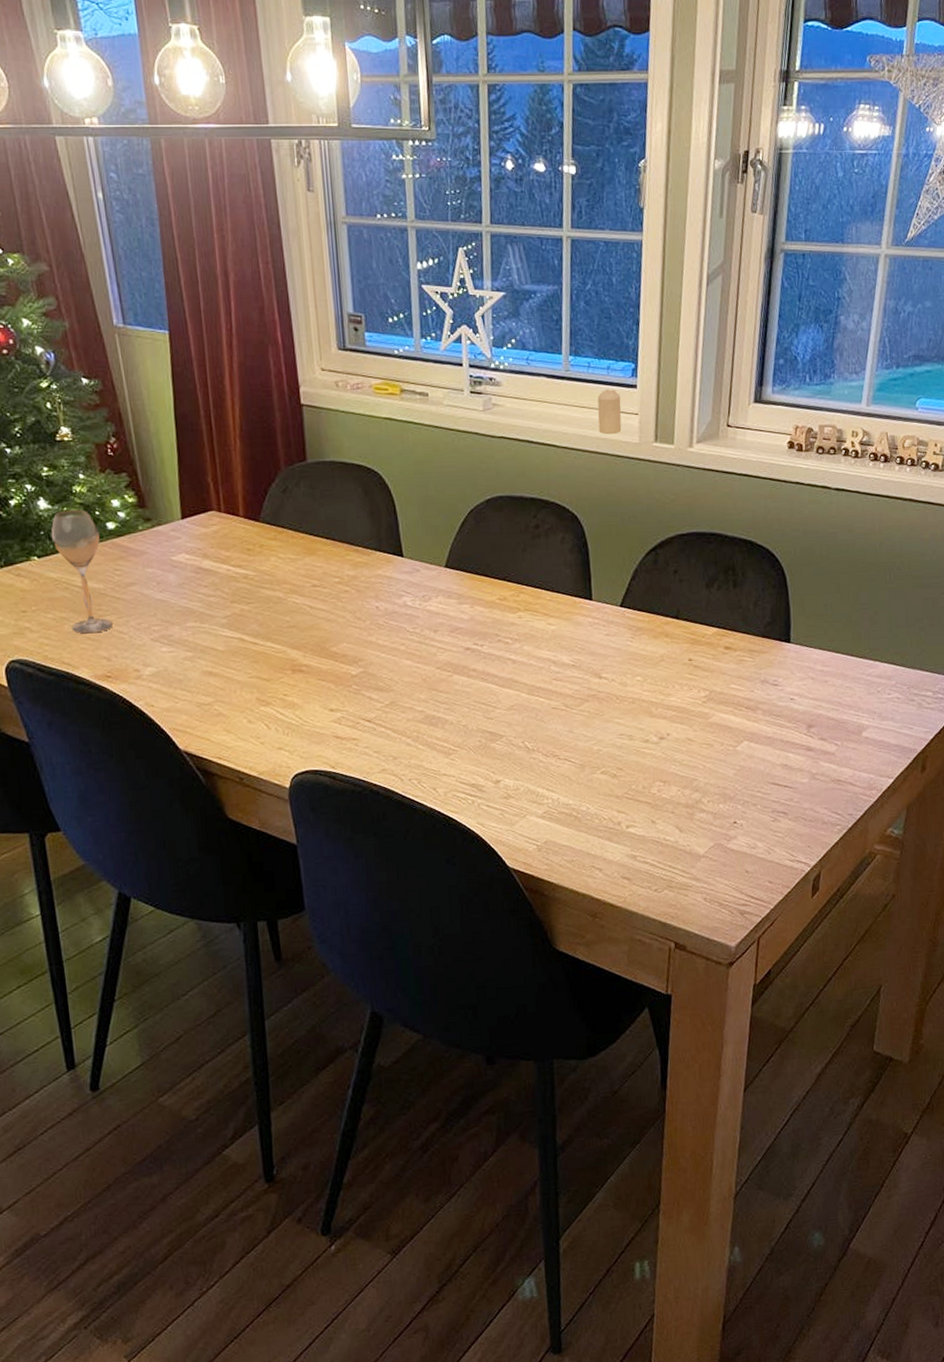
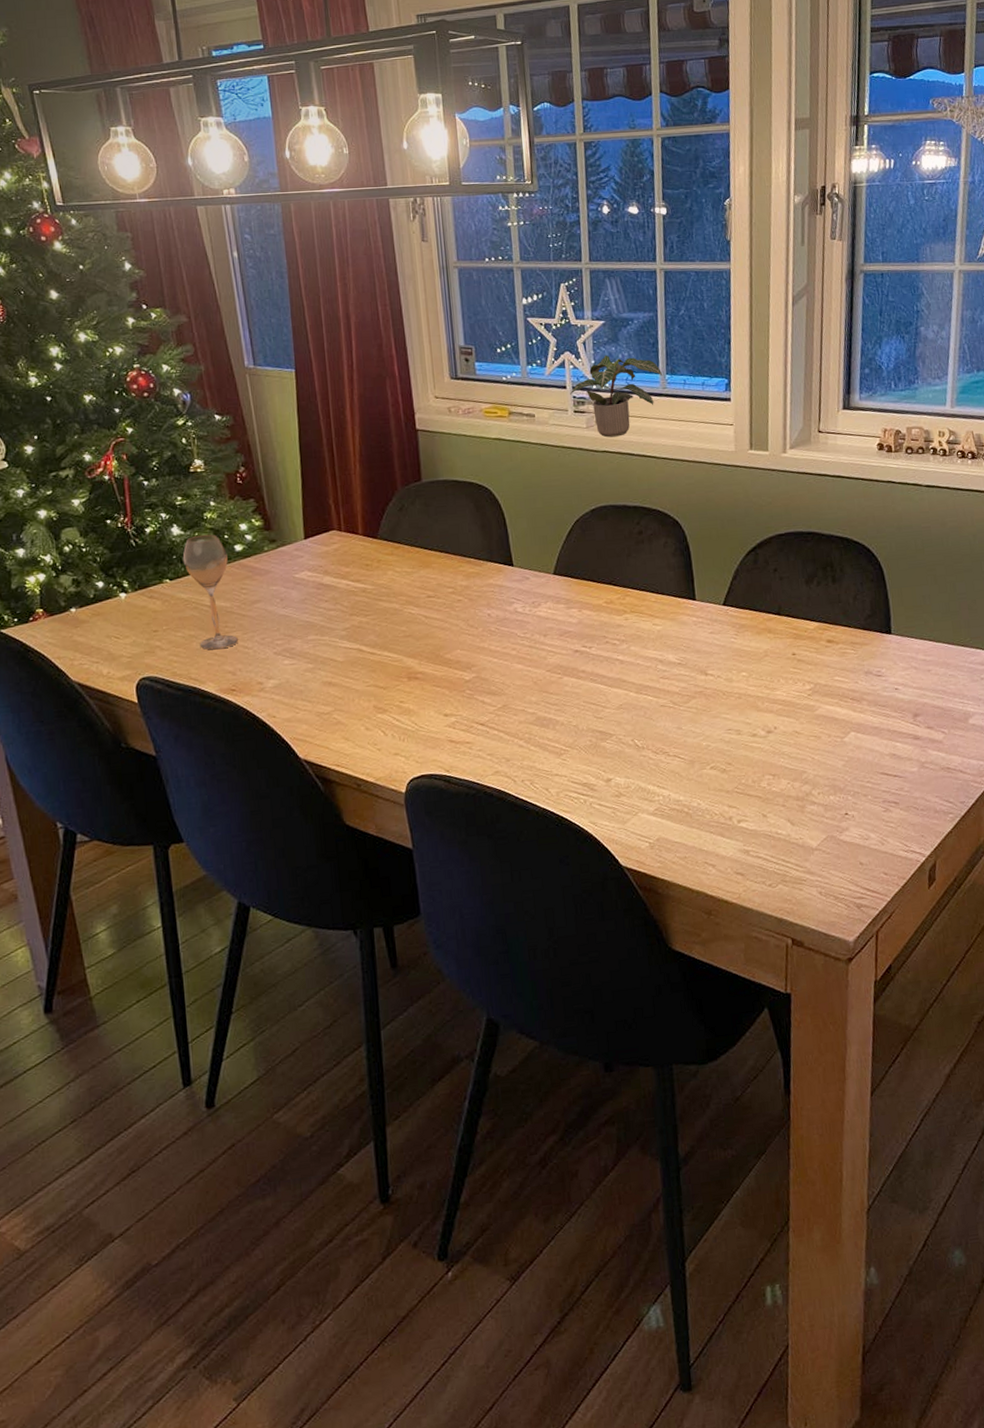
potted plant: none [466,330,565,422] -> present [570,355,662,438]
candle: present [597,389,622,435] -> none [694,403,718,445]

